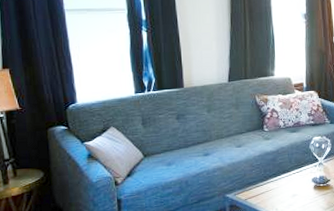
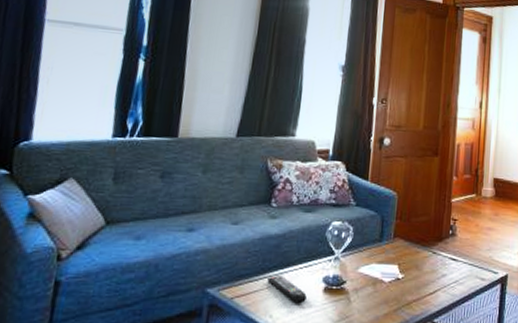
remote control: none [270,179,301,199] -> present [267,274,307,304]

